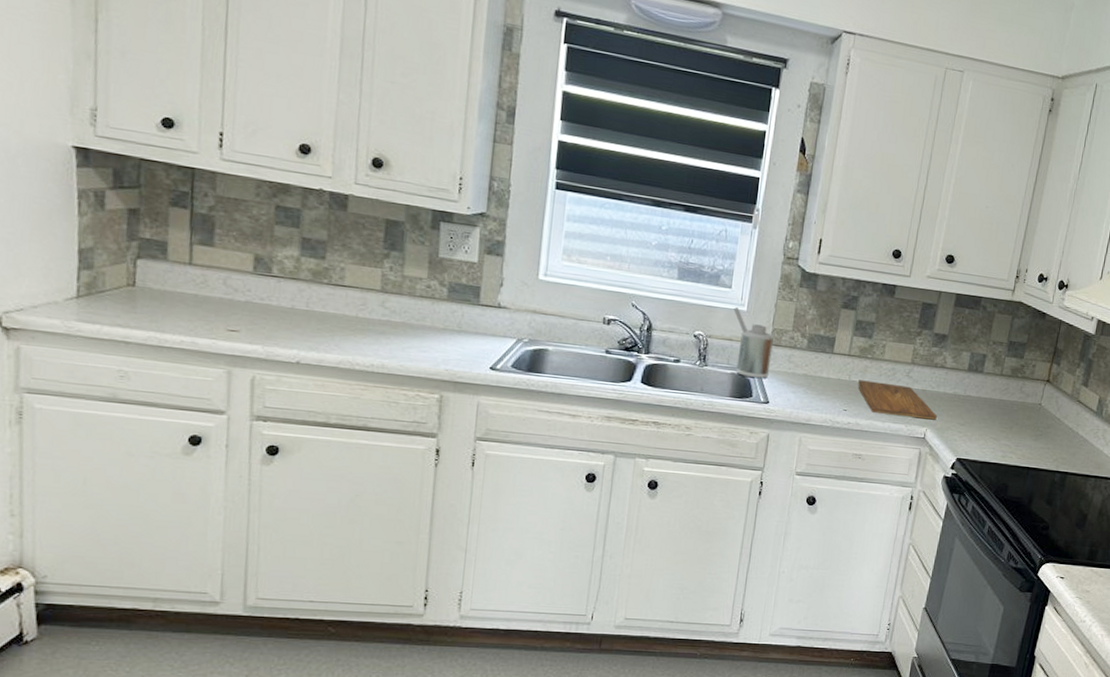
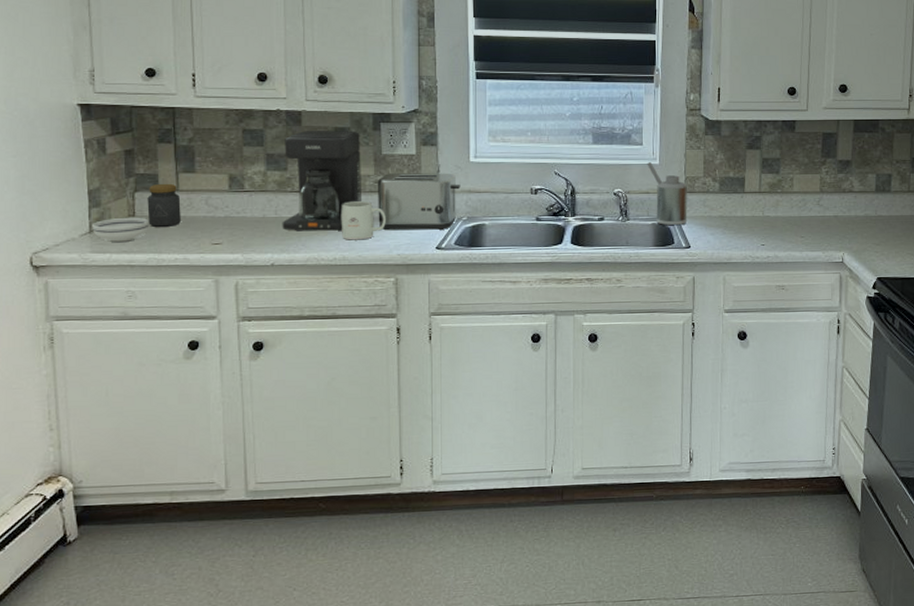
bowl: none [79,284,153,315] -> present [91,217,150,243]
jar: none [151,252,193,304] -> present [147,183,181,227]
coffee maker: none [313,217,415,335] -> present [282,130,363,231]
mug: none [382,304,436,349] -> present [341,201,386,240]
toaster: none [426,279,525,349] -> present [377,172,461,230]
cutting board: present [858,380,937,420] -> none [772,214,852,244]

